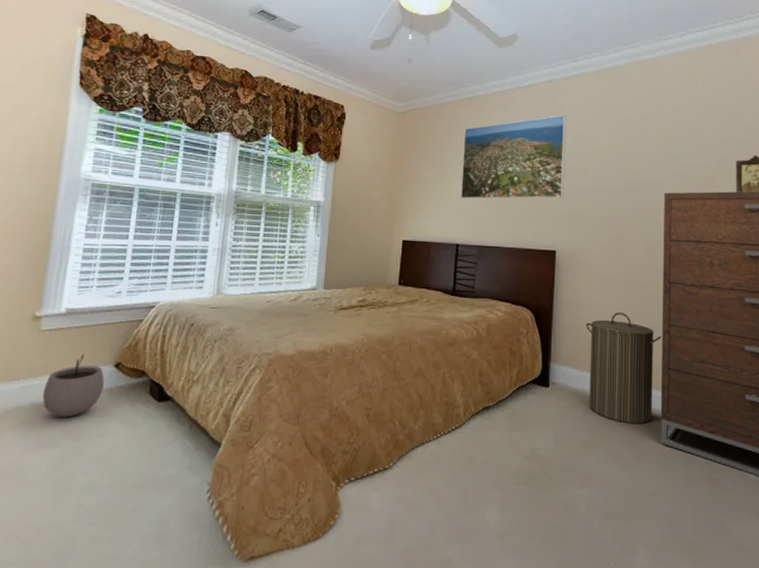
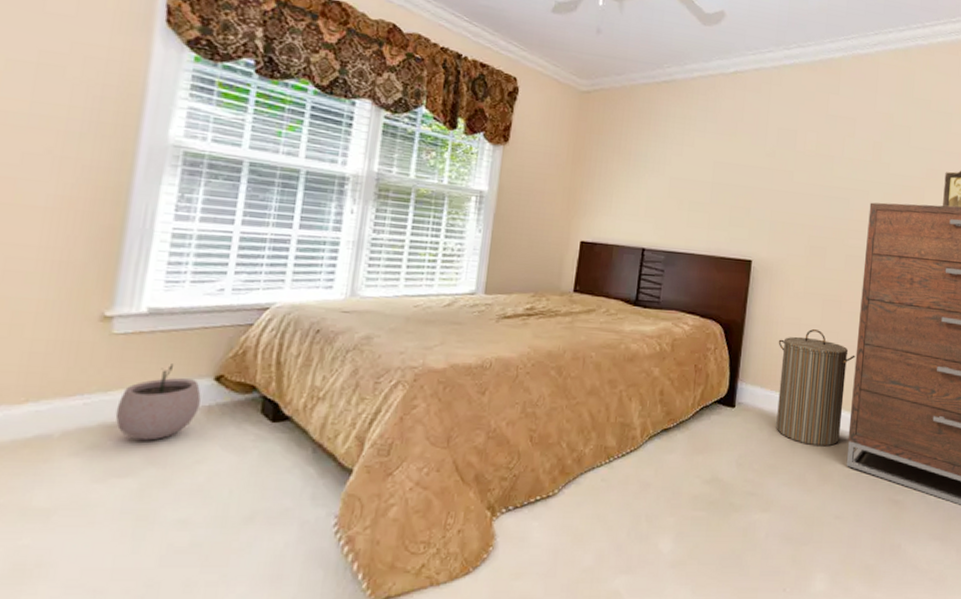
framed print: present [461,115,566,199] -> none [650,109,773,202]

